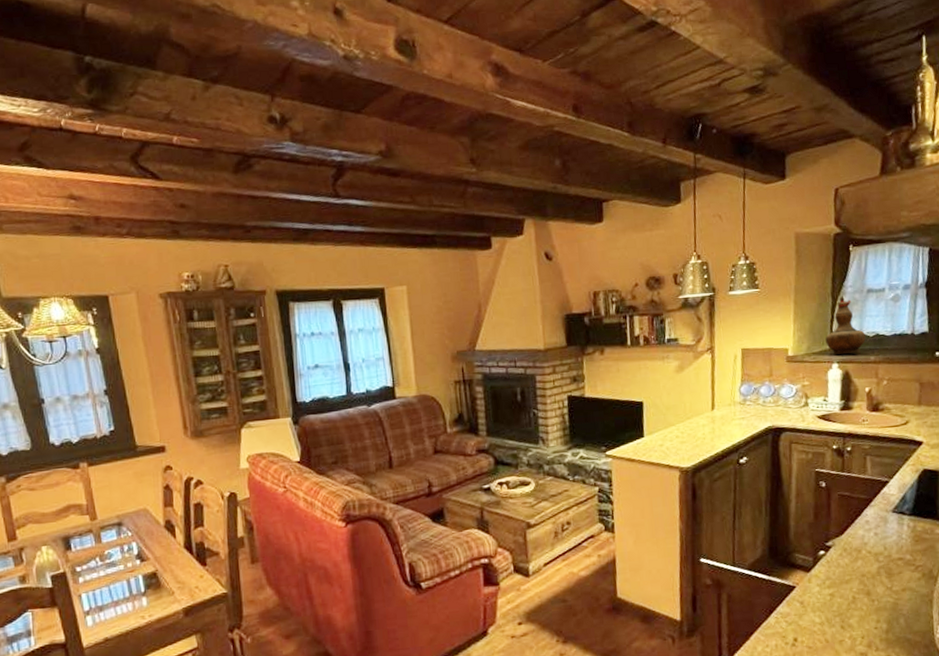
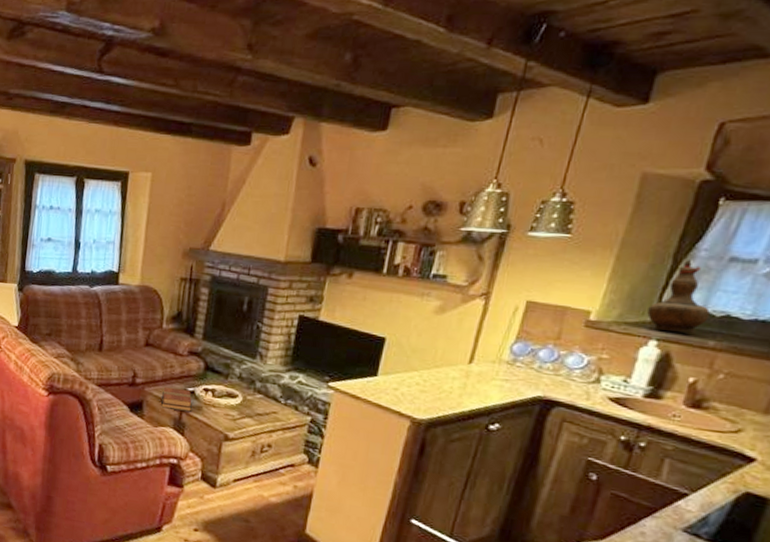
books: none [460,488,491,511] -> present [161,386,192,412]

